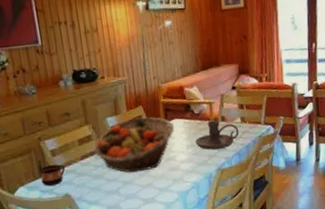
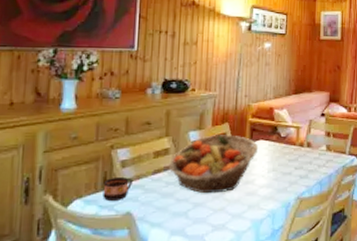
candle holder: present [195,120,239,150] -> none [278,145,323,176]

